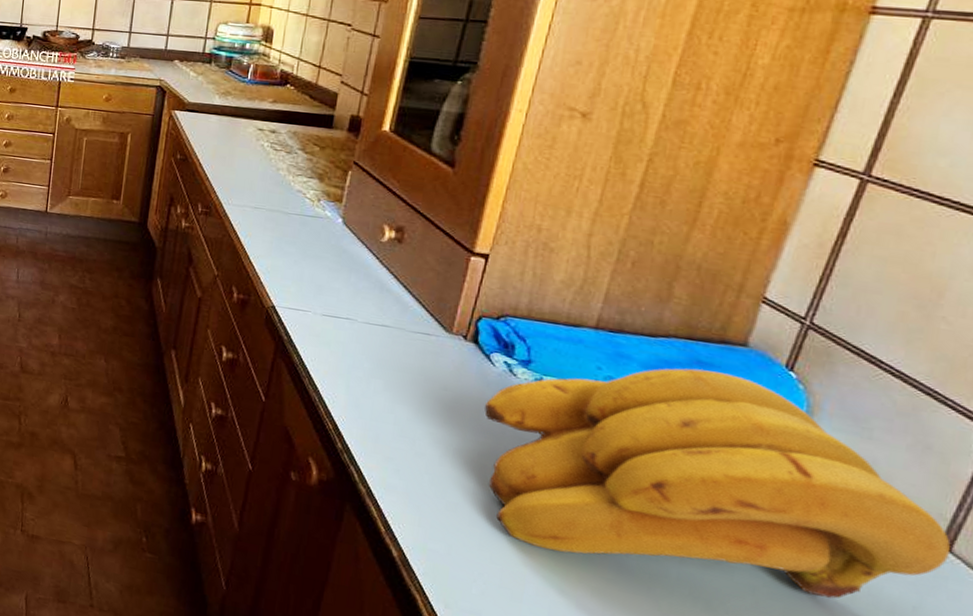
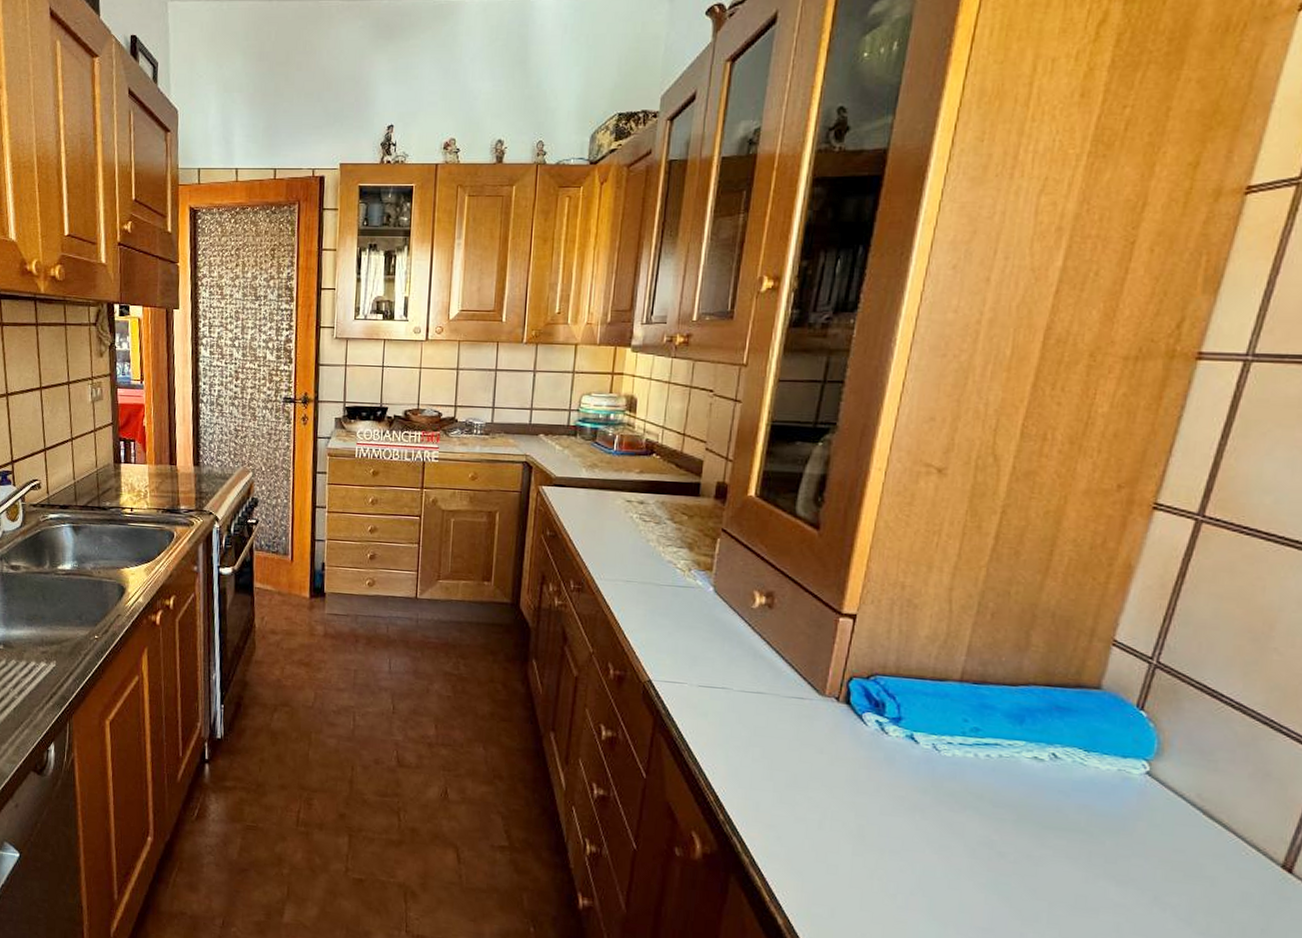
banana bunch: present [484,368,951,599] -> none [860,714,1291,928]

